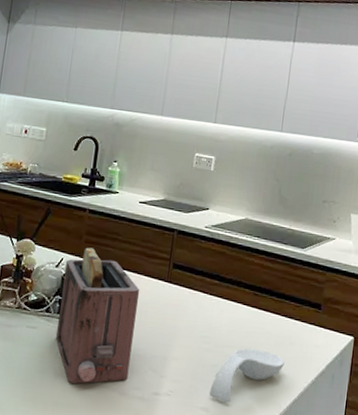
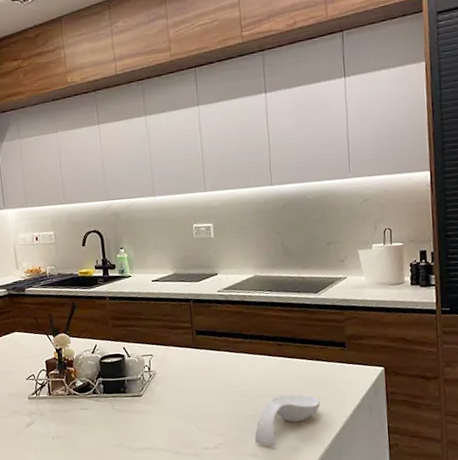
toaster: present [56,247,139,384] -> none [100,330,178,451]

